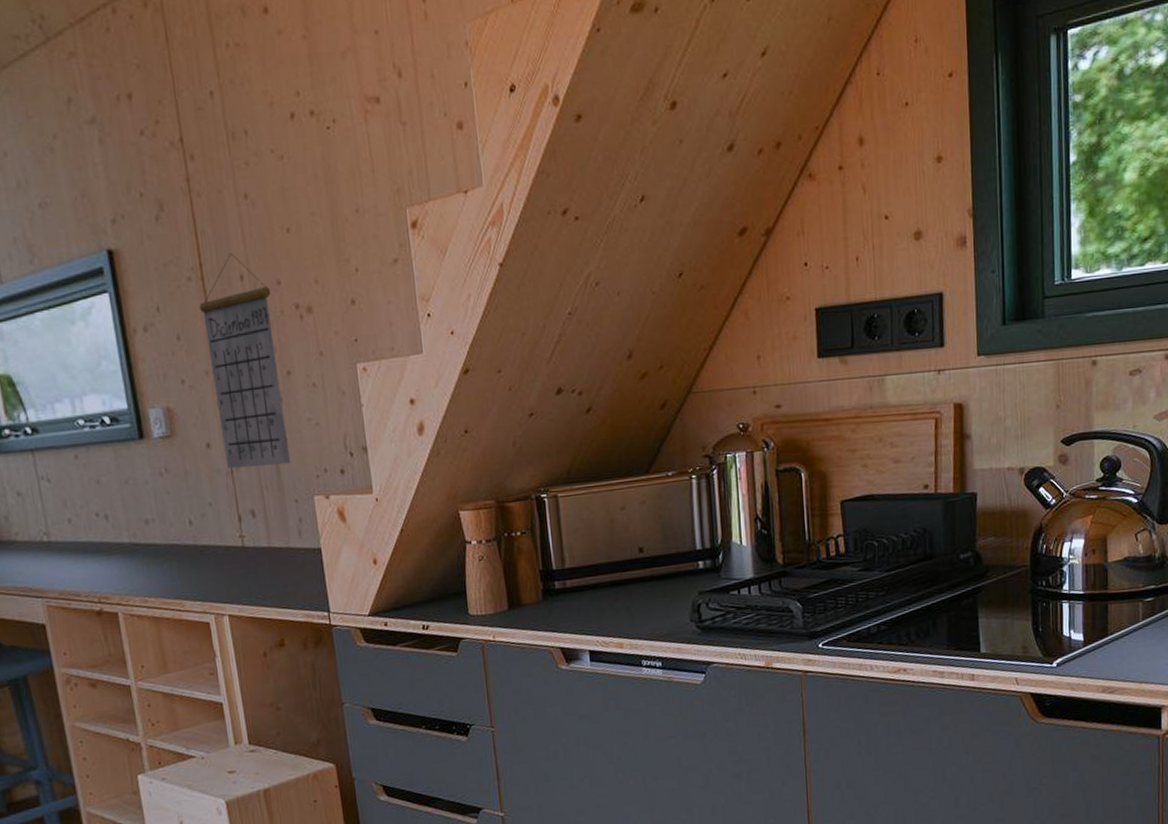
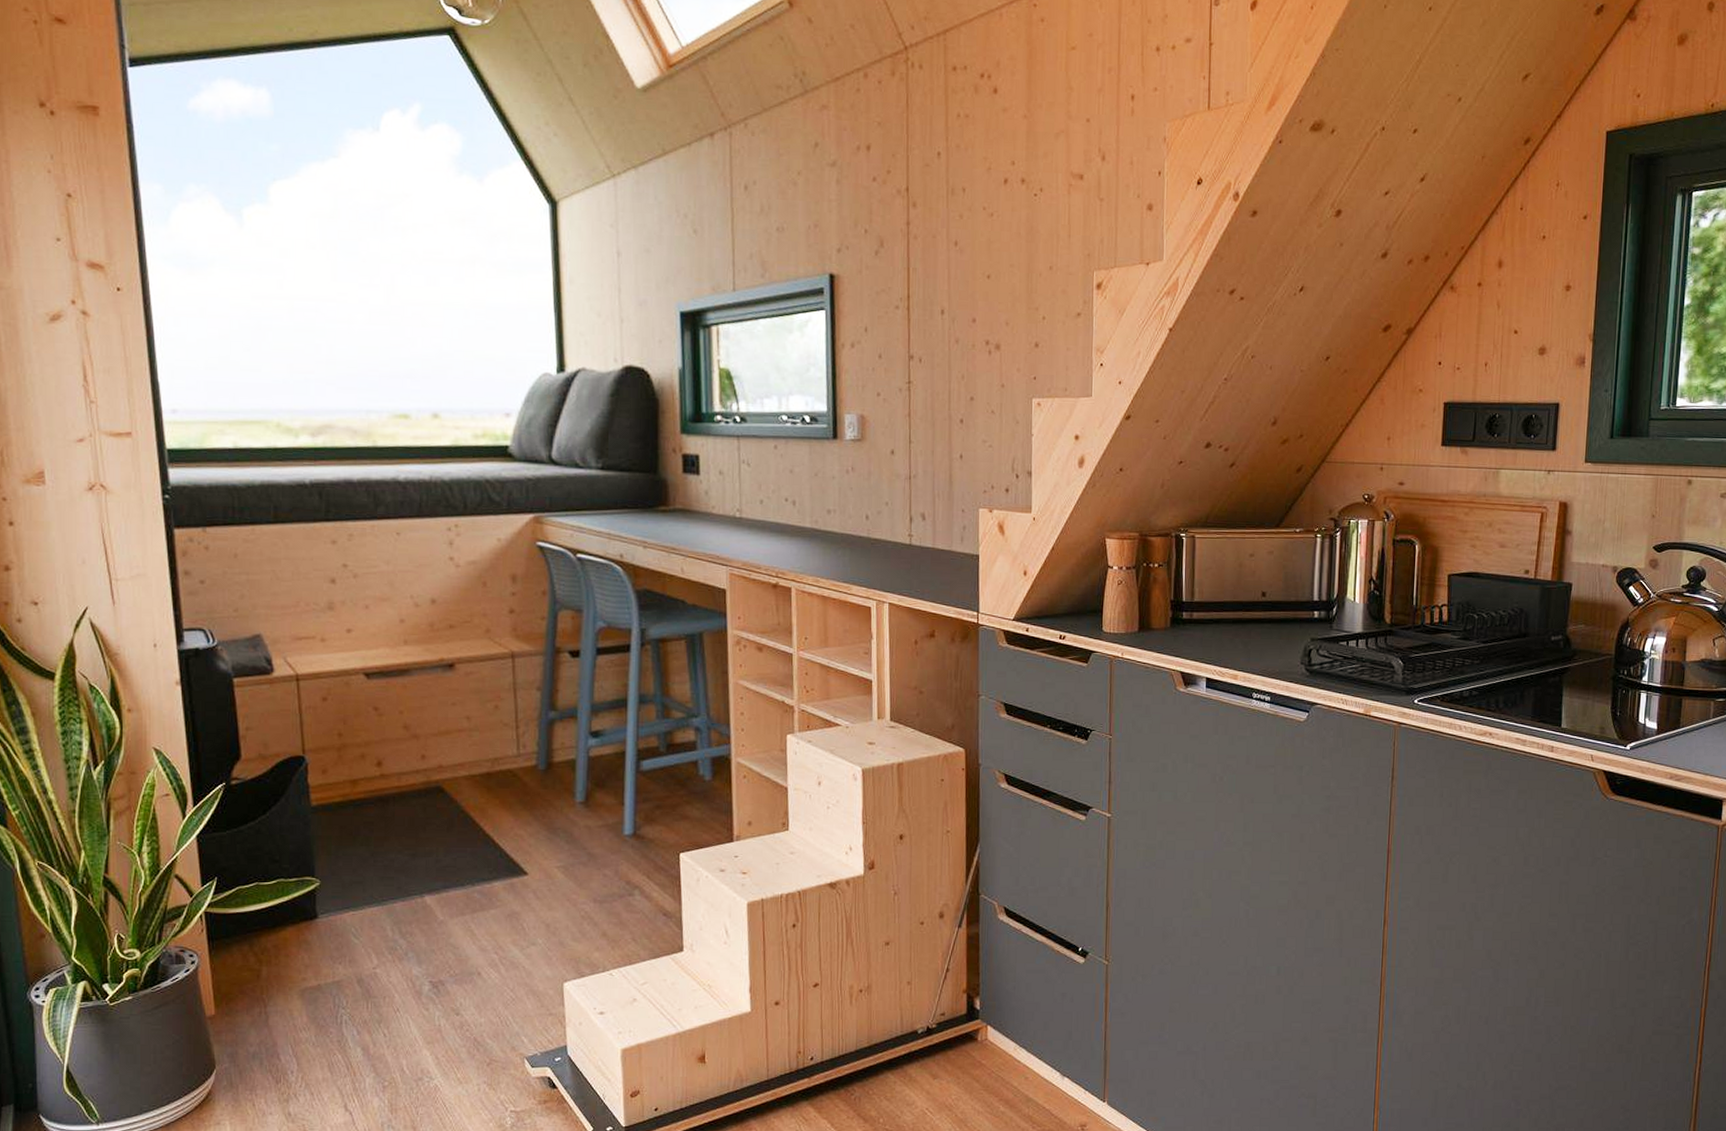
calendar: present [199,253,291,468] -> none [902,290,967,478]

